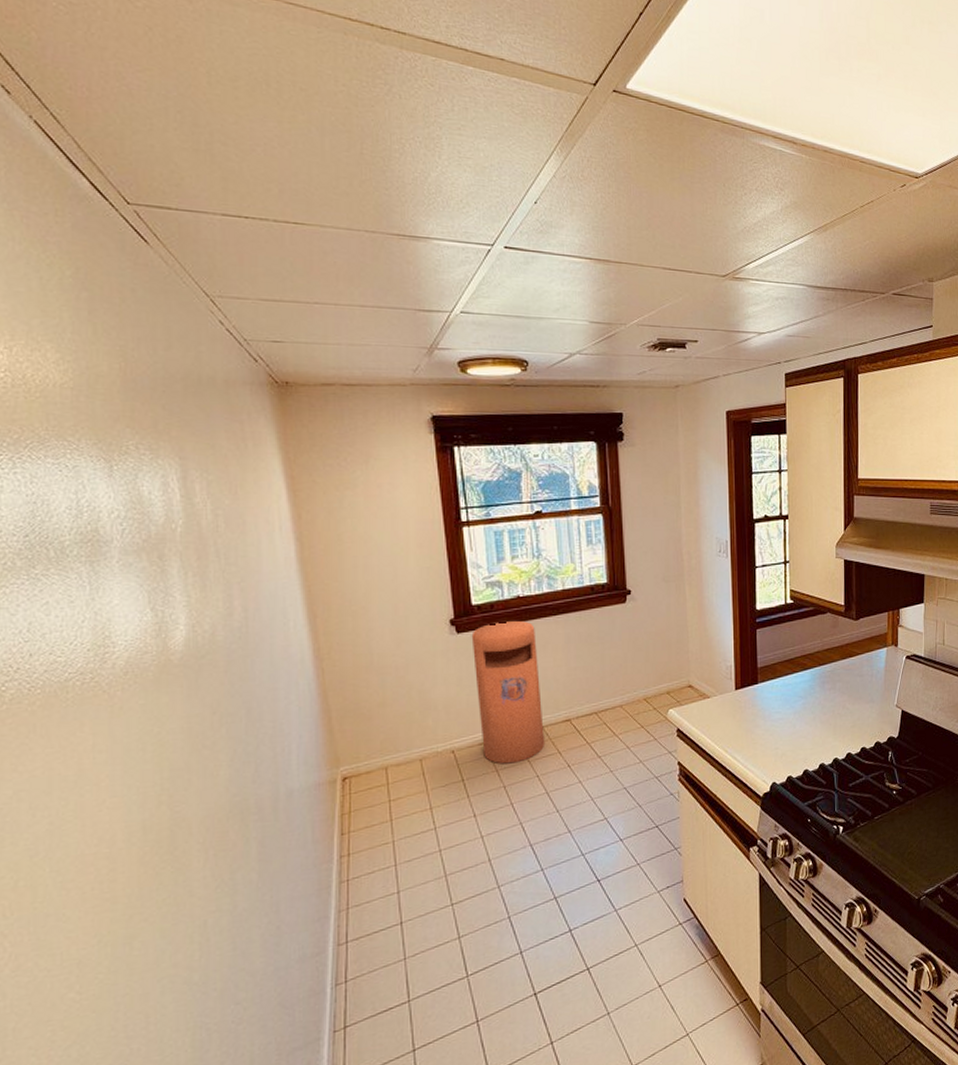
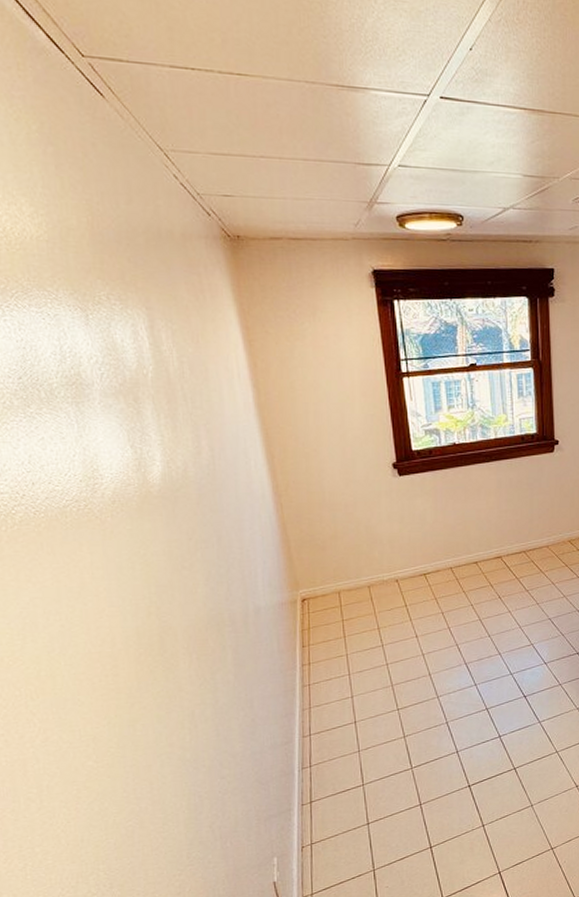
trash can: present [471,620,545,764] -> none [412,465,479,593]

